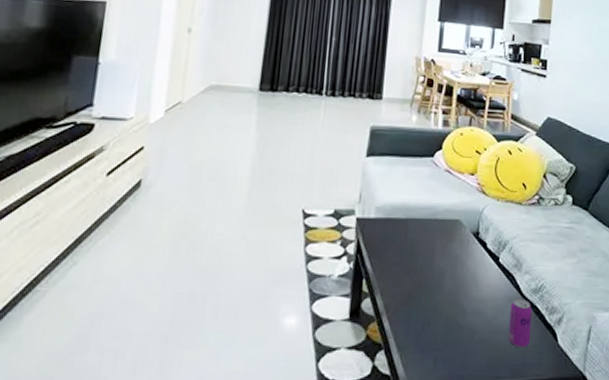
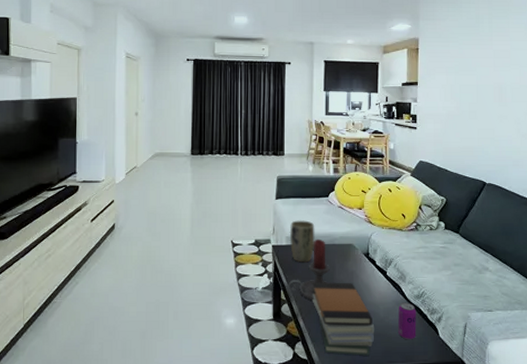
candle holder: none [372,211,429,294] -> present [288,238,330,301]
plant pot: none [379,185,414,243] -> present [289,220,315,263]
book stack: none [403,269,480,370] -> present [312,282,375,356]

